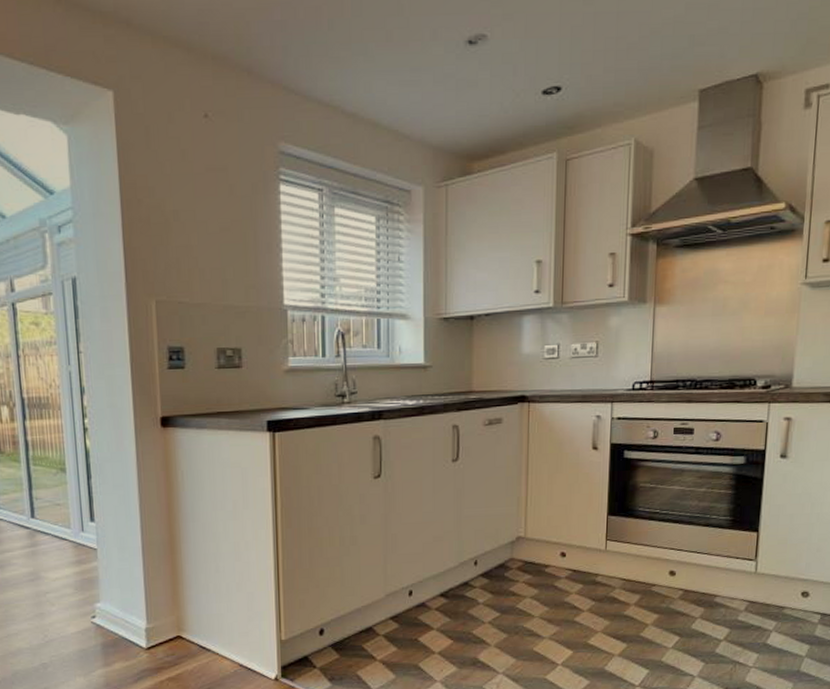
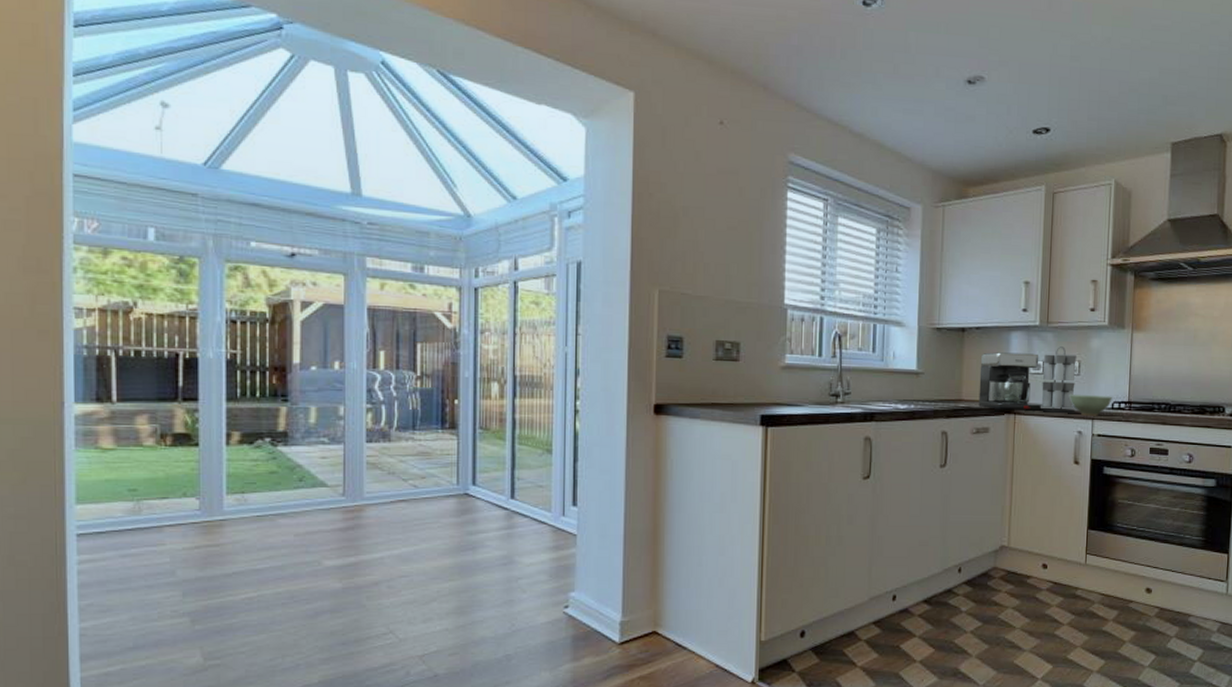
coffee maker: none [490,337,558,400] -> present [978,352,1042,412]
spice rack: none [555,326,594,399] -> present [1039,345,1077,414]
bowl: none [587,376,633,399] -> present [1070,395,1113,416]

